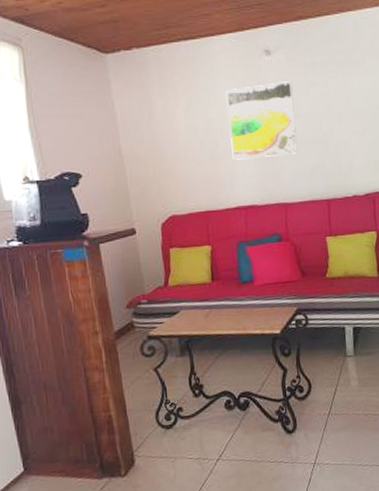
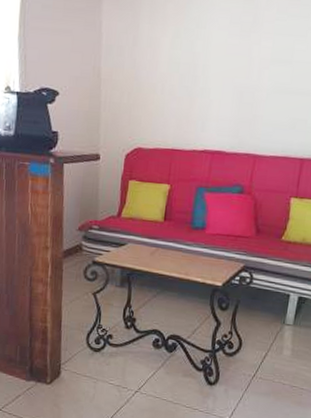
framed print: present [225,81,298,160] -> none [210,22,291,104]

